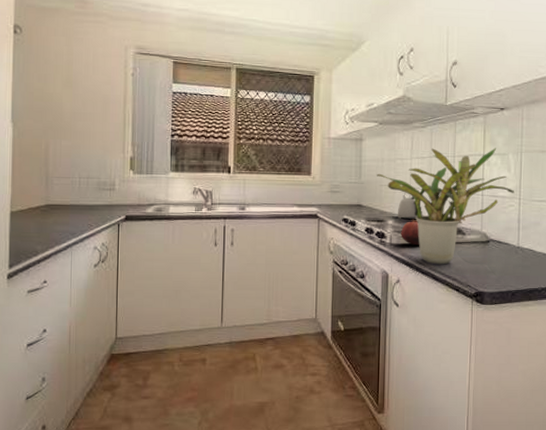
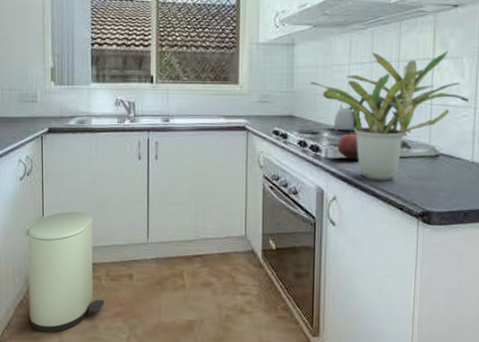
pedal bin: none [95,297,177,422] -> present [22,211,104,333]

